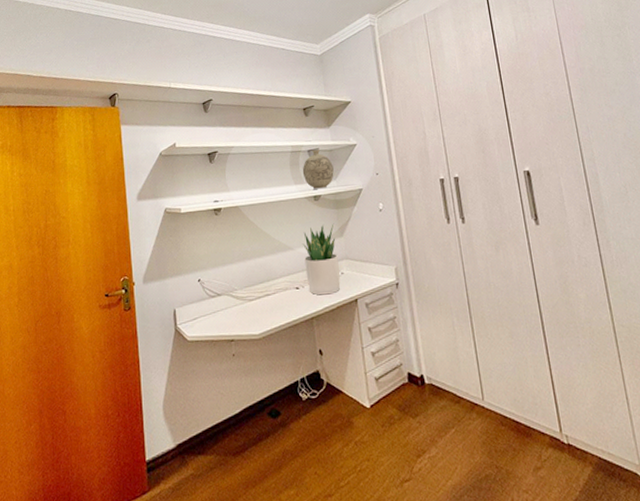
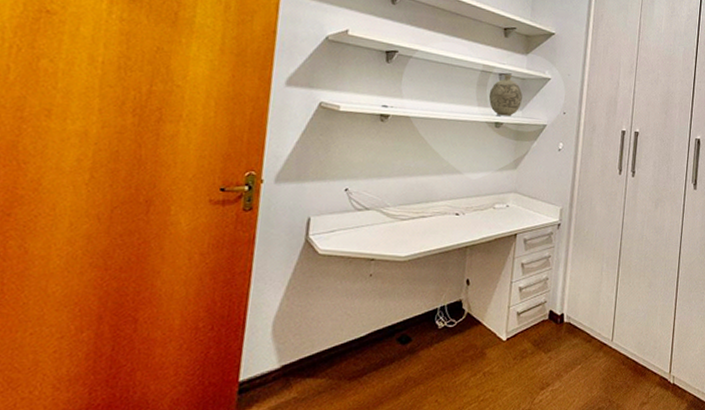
planter: present [302,223,341,295] -> none [469,153,511,226]

